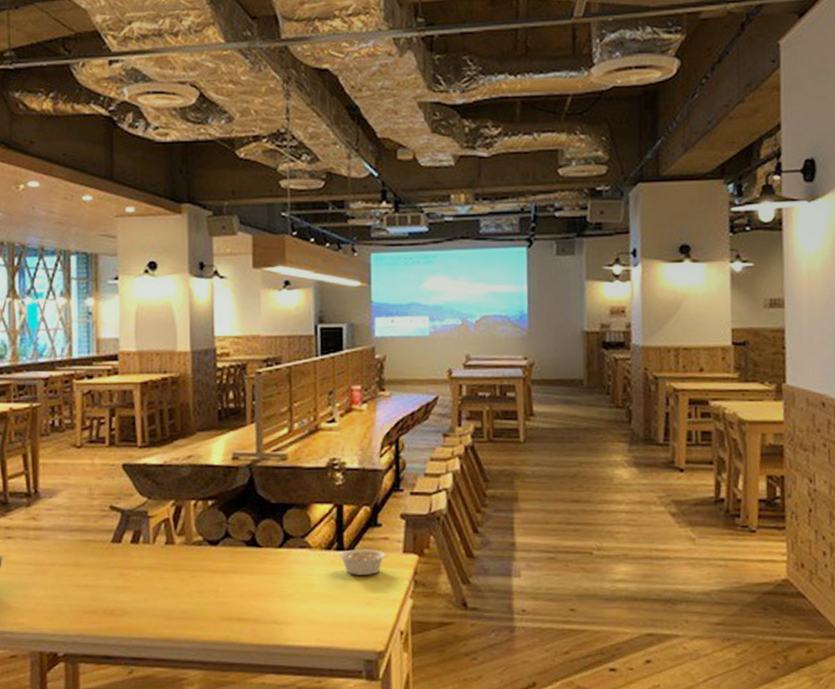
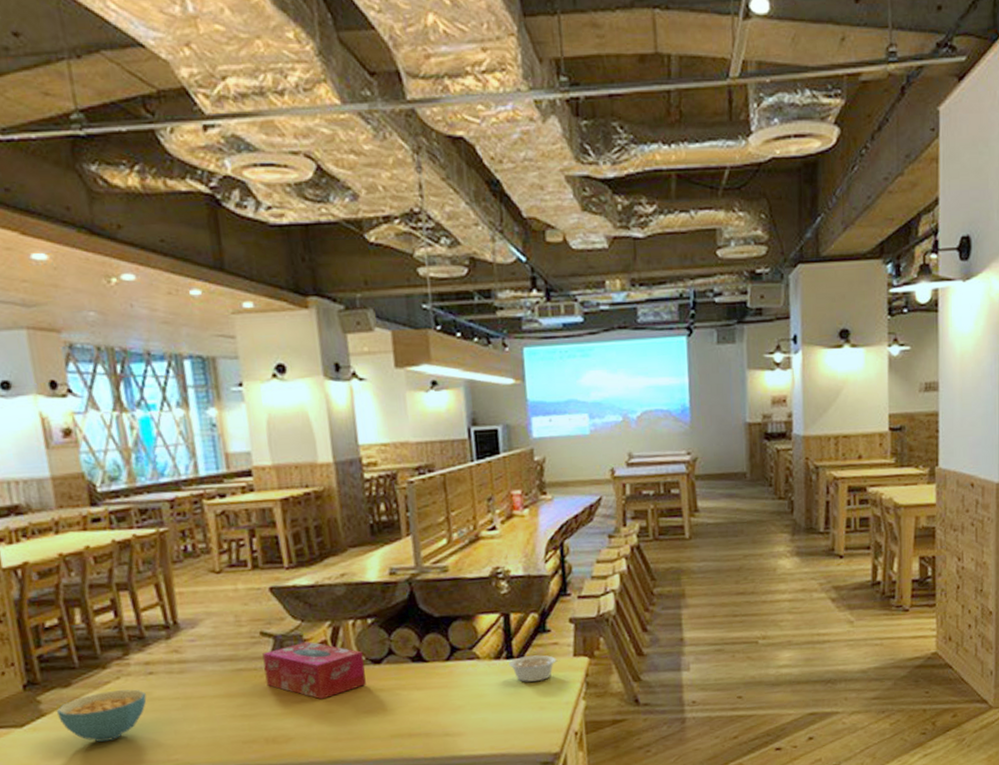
tissue box: none [110,518,202,576] -> present [262,641,366,700]

